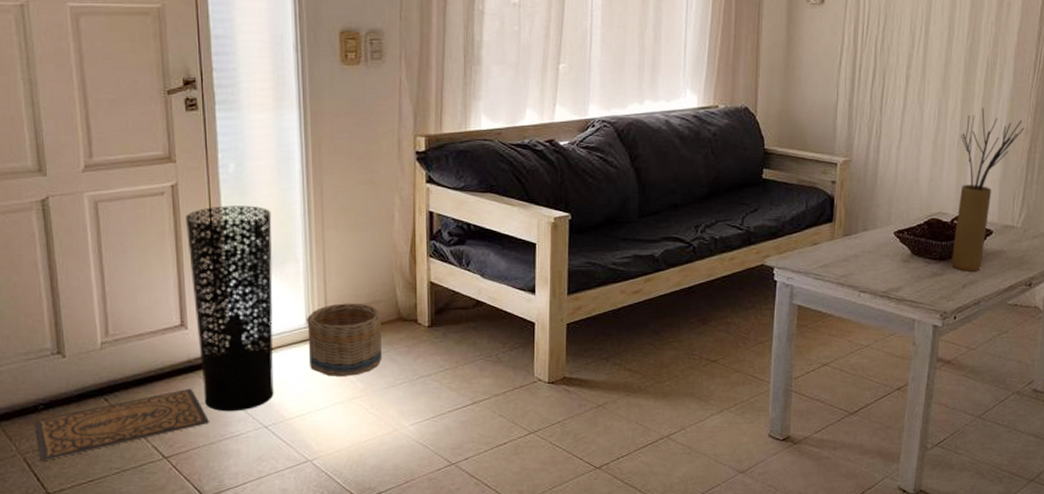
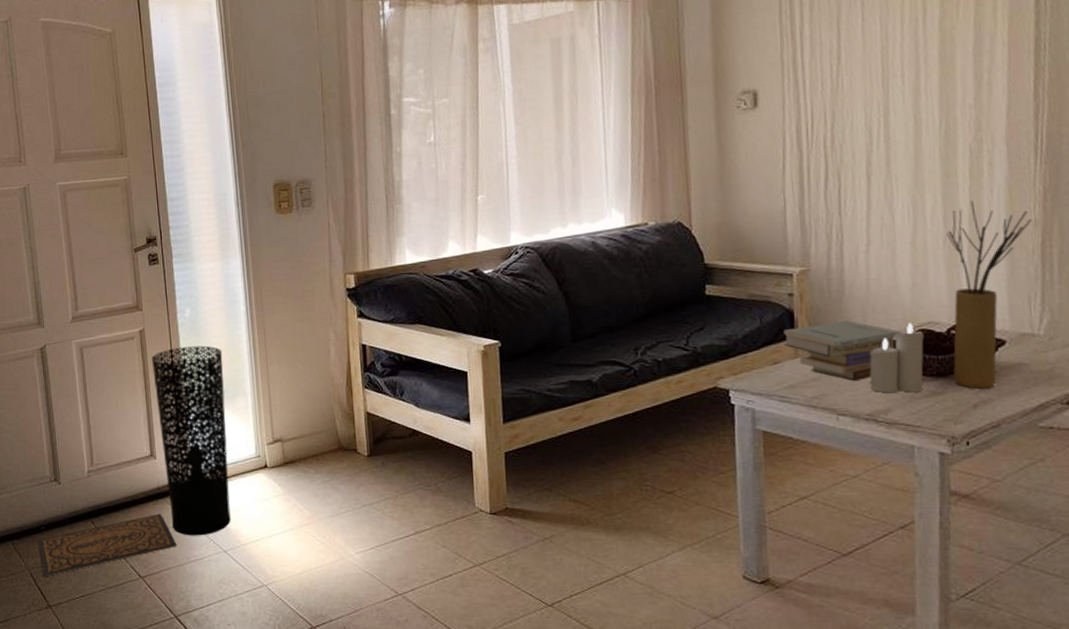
basket: present [306,303,382,377] -> none [256,433,326,504]
books: none [824,208,918,262] -> present [783,321,902,381]
candle: none [888,213,934,274] -> present [869,323,924,394]

